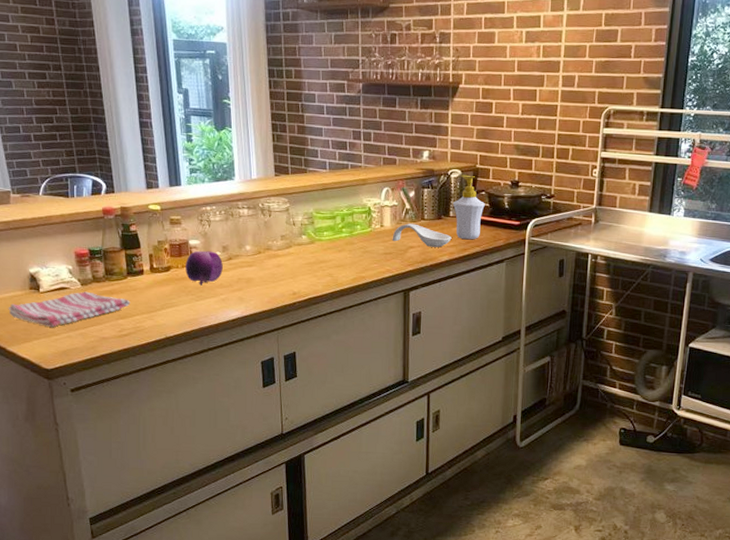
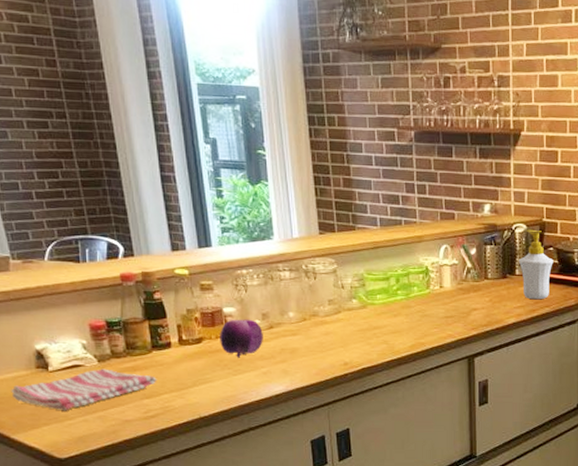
spoon rest: present [392,223,452,248] -> none [453,283,519,309]

